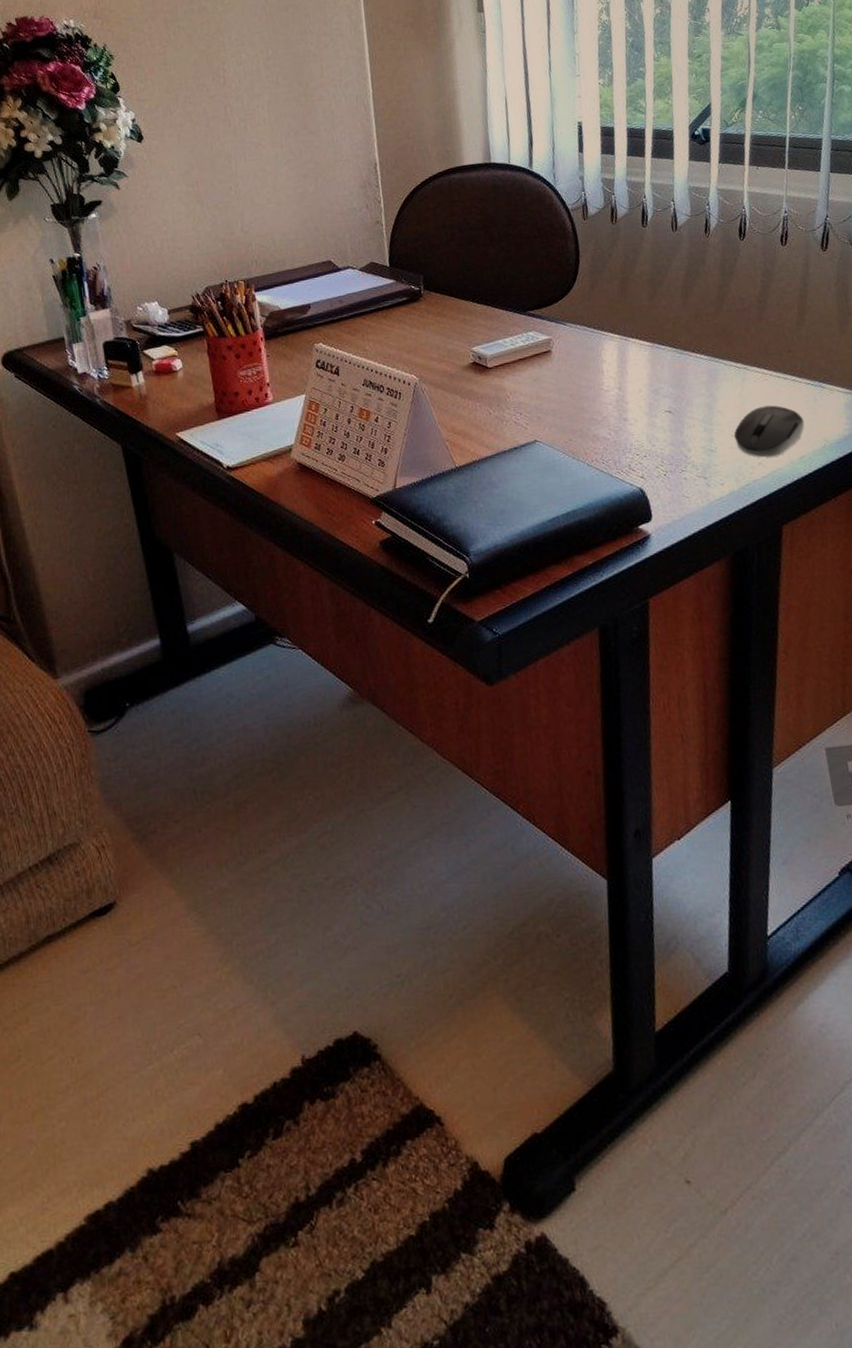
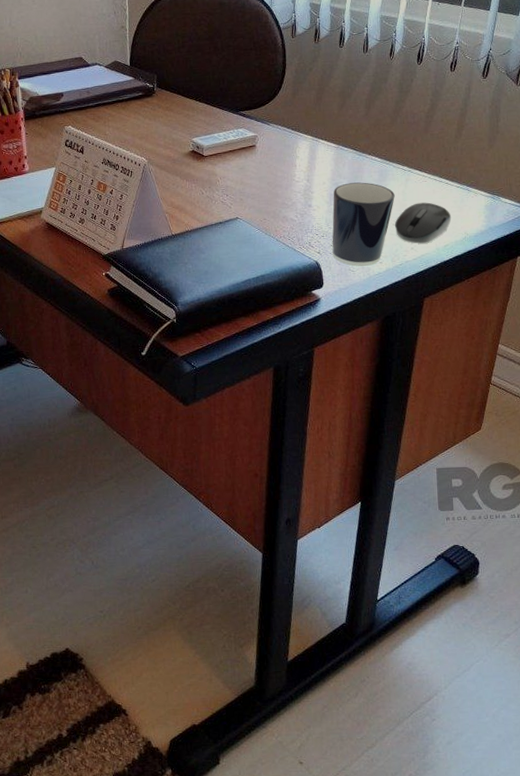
mug: none [652,386,731,492] -> present [332,182,395,267]

